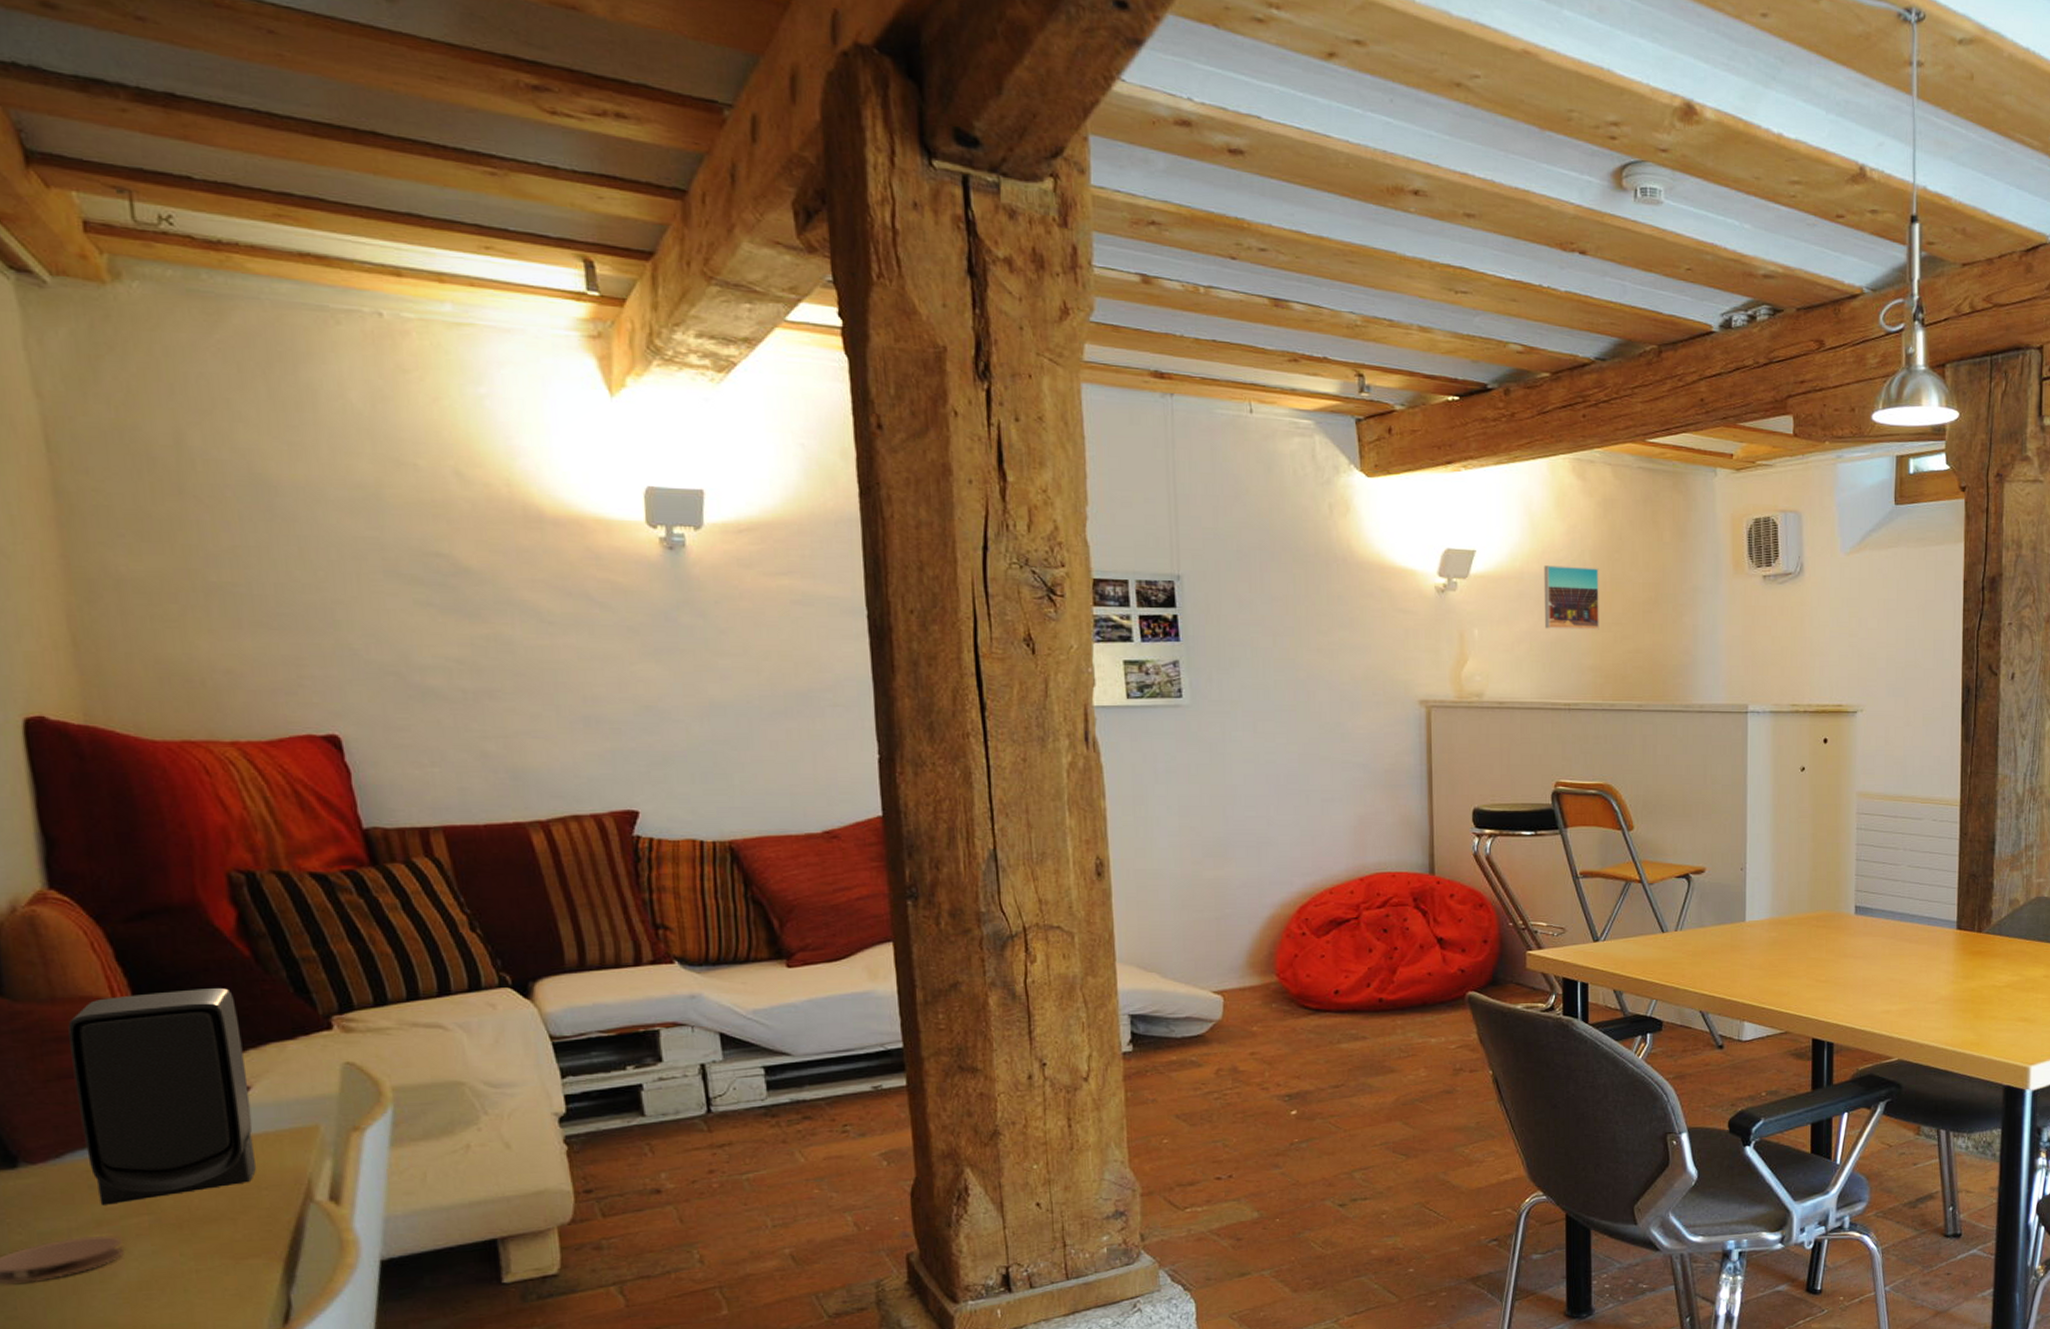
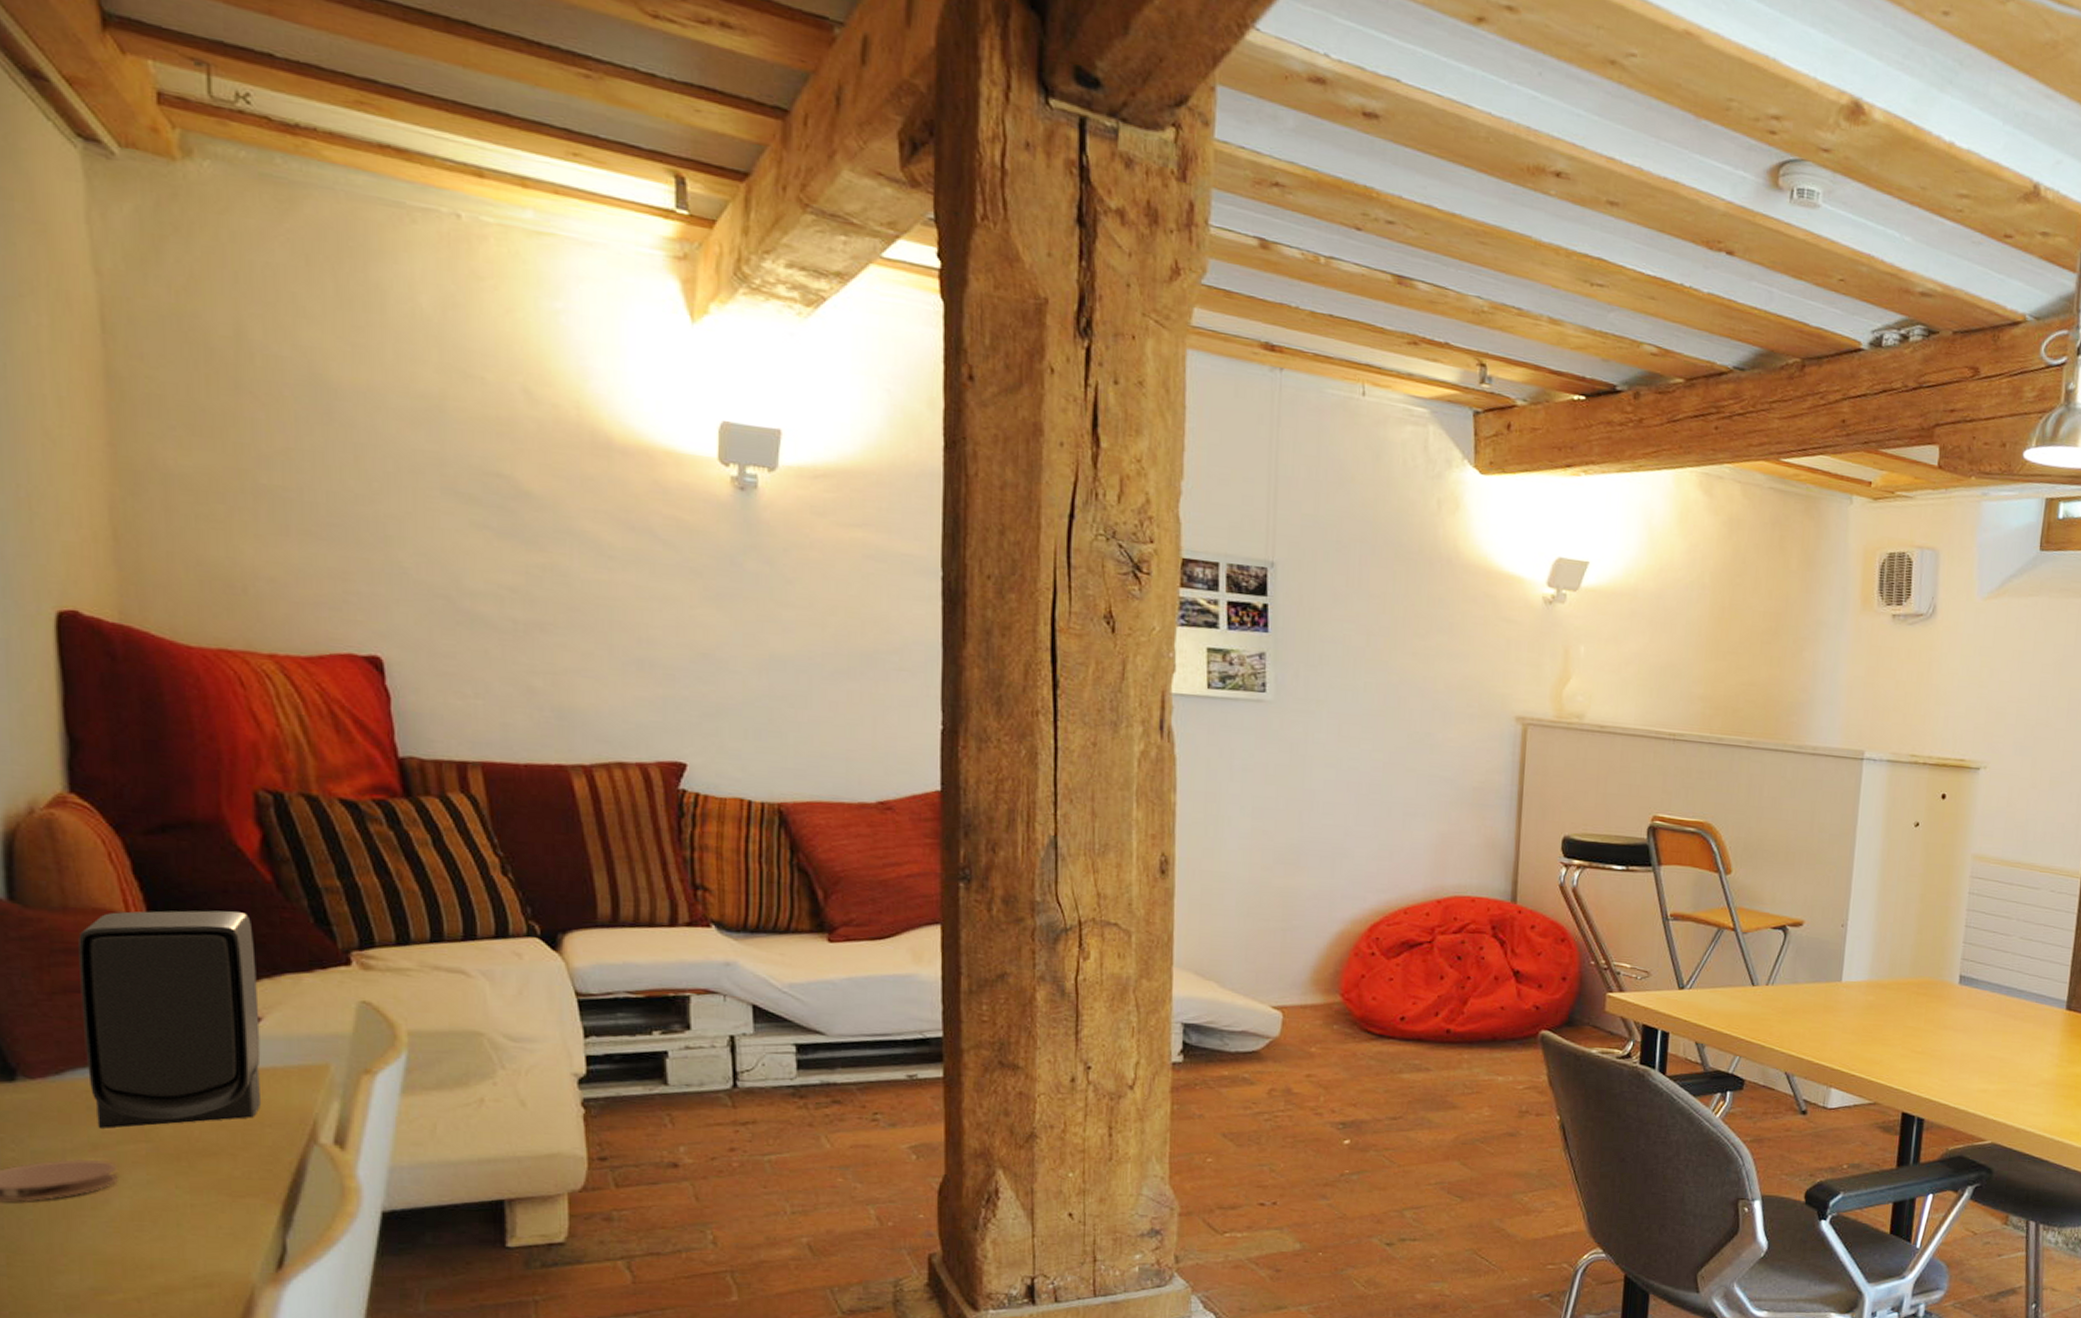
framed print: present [1543,565,1599,630] -> none [1656,584,1718,658]

